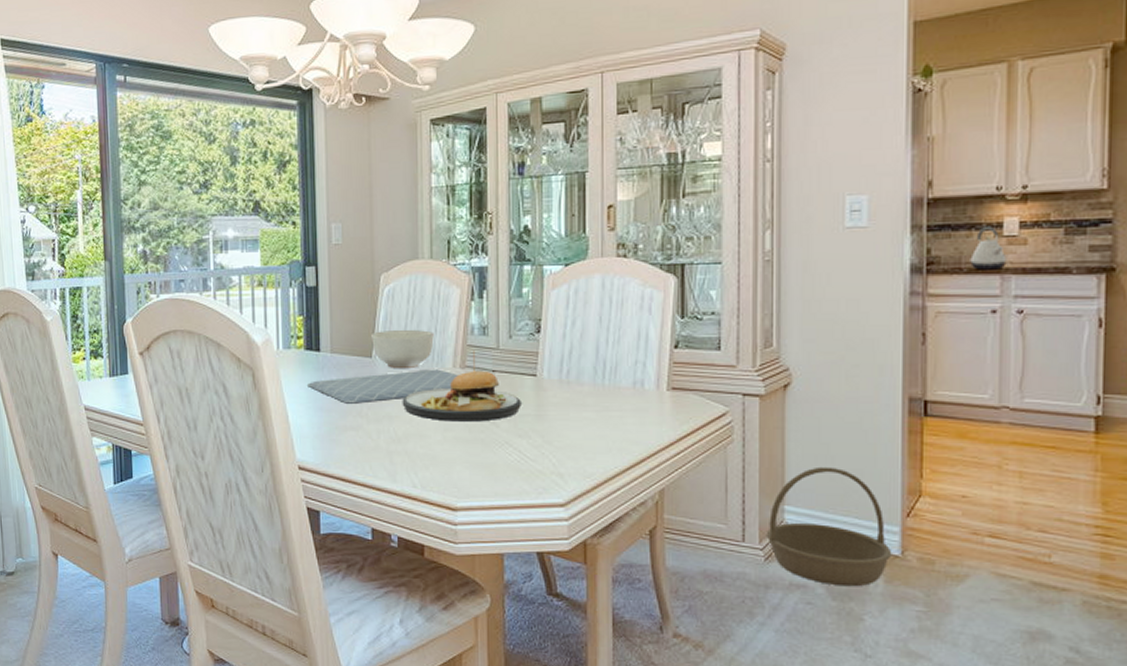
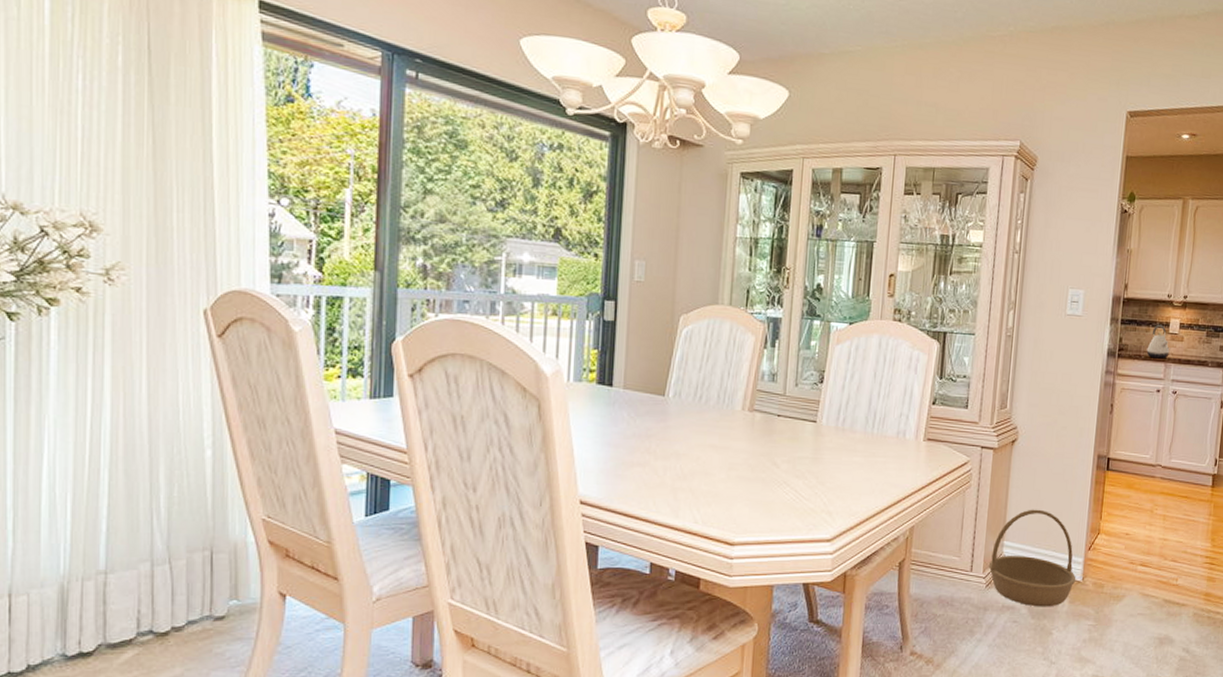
placemat: present [308,369,458,404] -> none [597,410,746,440]
bowl: present [371,330,434,369] -> none [666,370,727,409]
plate: present [402,351,521,422] -> none [690,395,801,462]

